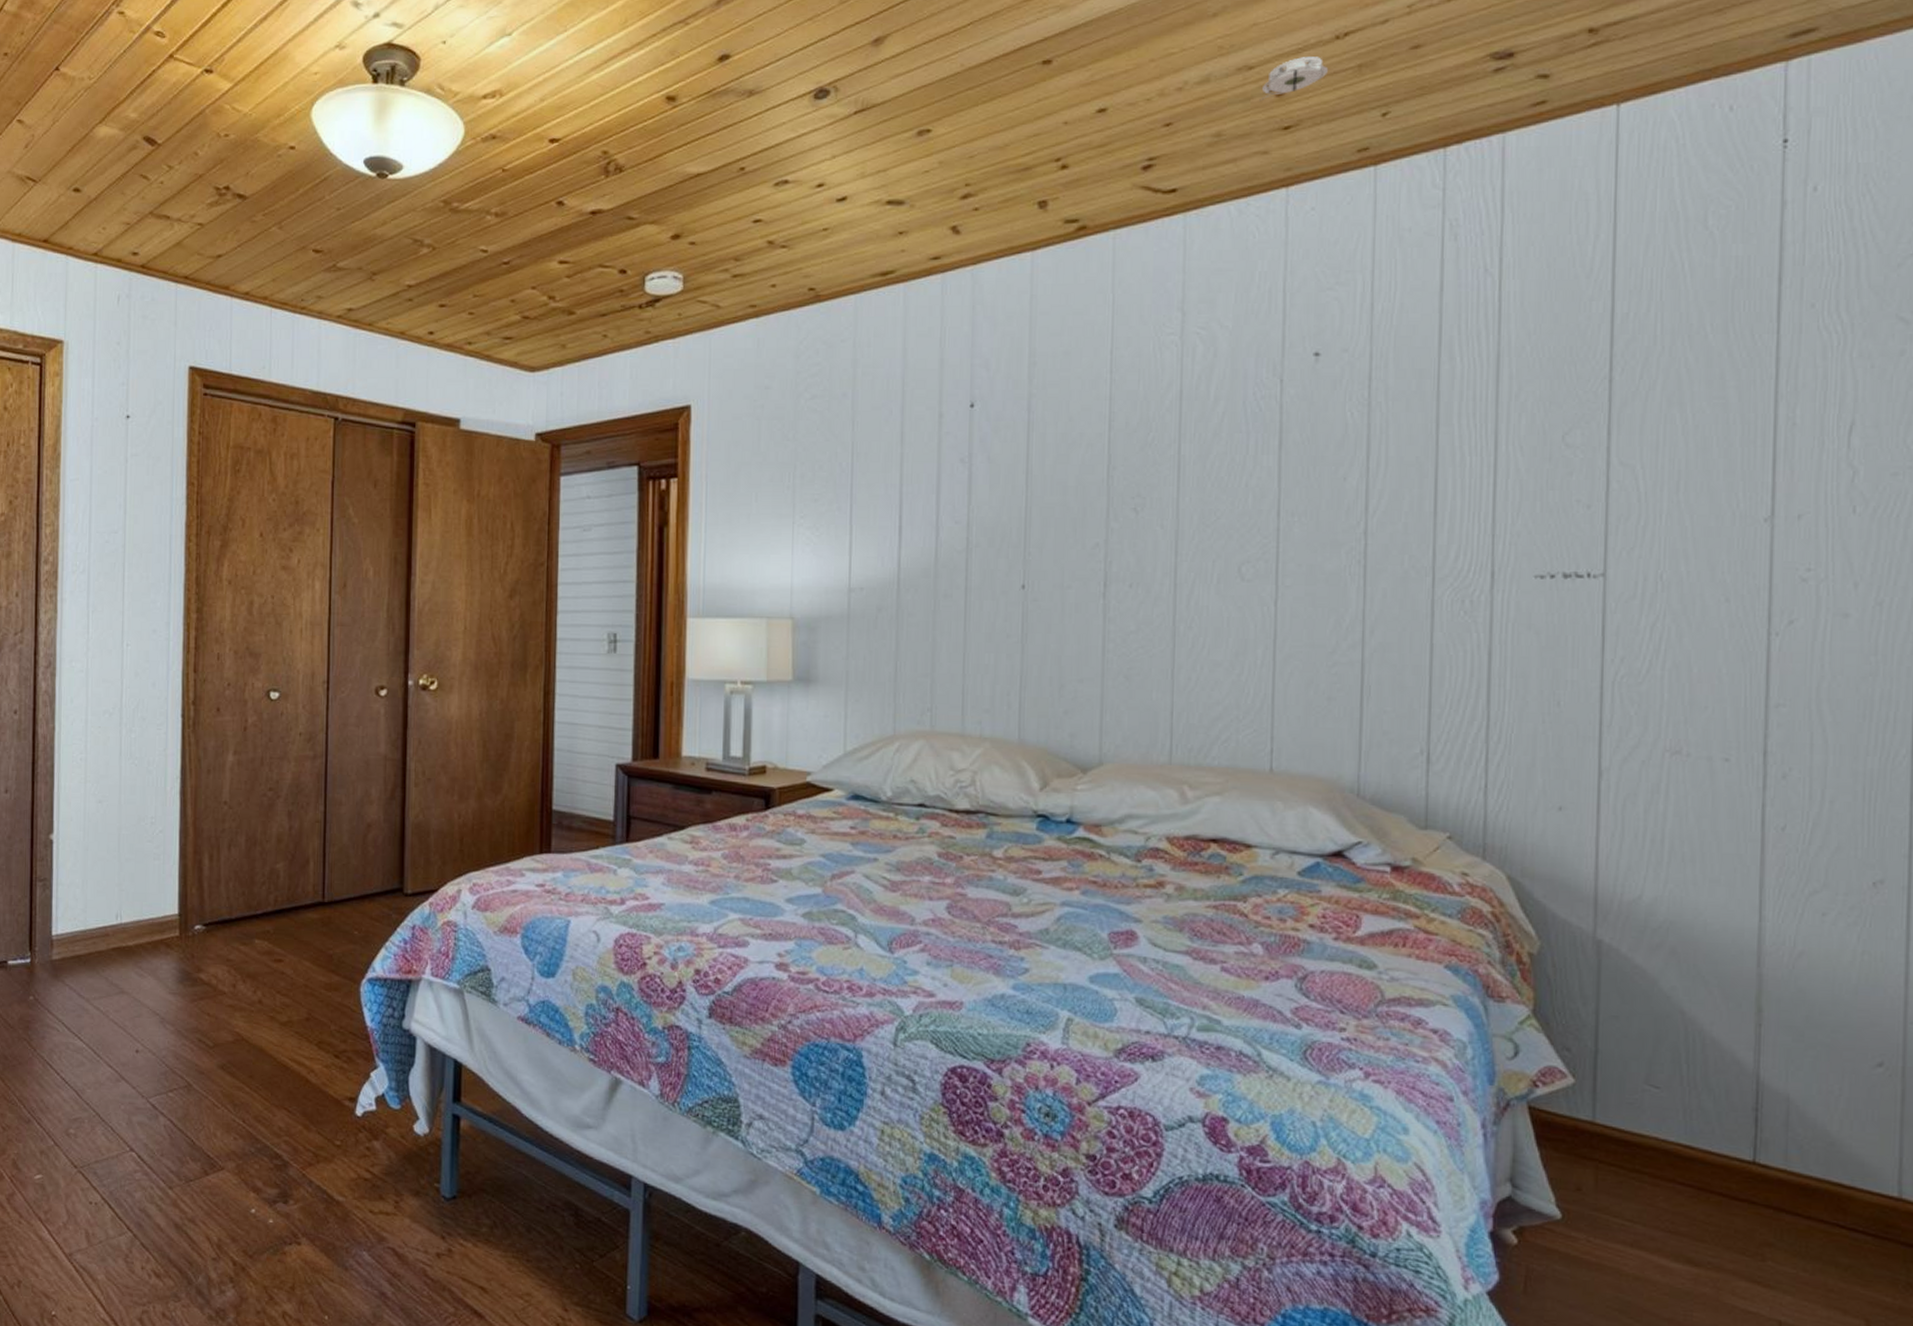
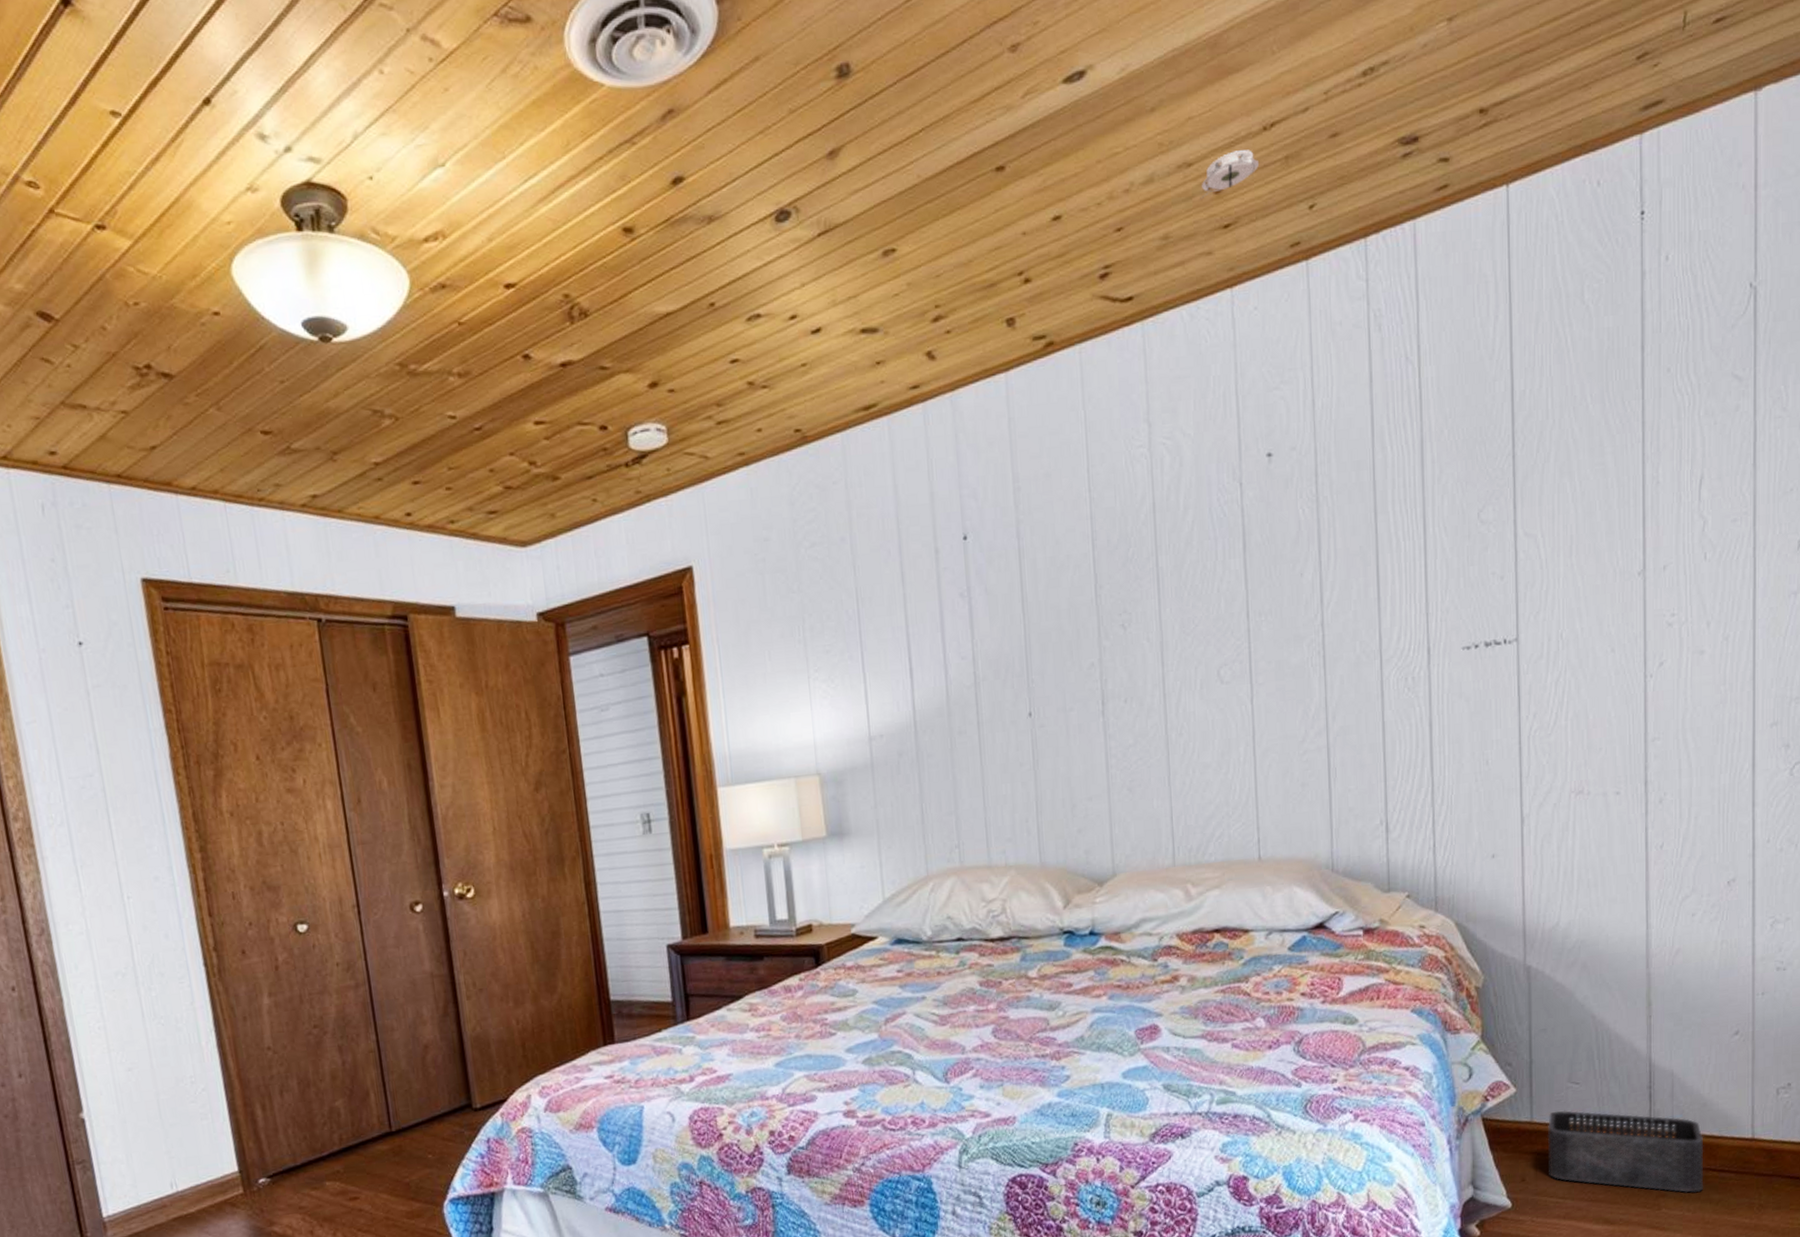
storage bin: none [1613,1115,1830,1251] -> present [1547,1110,1704,1193]

